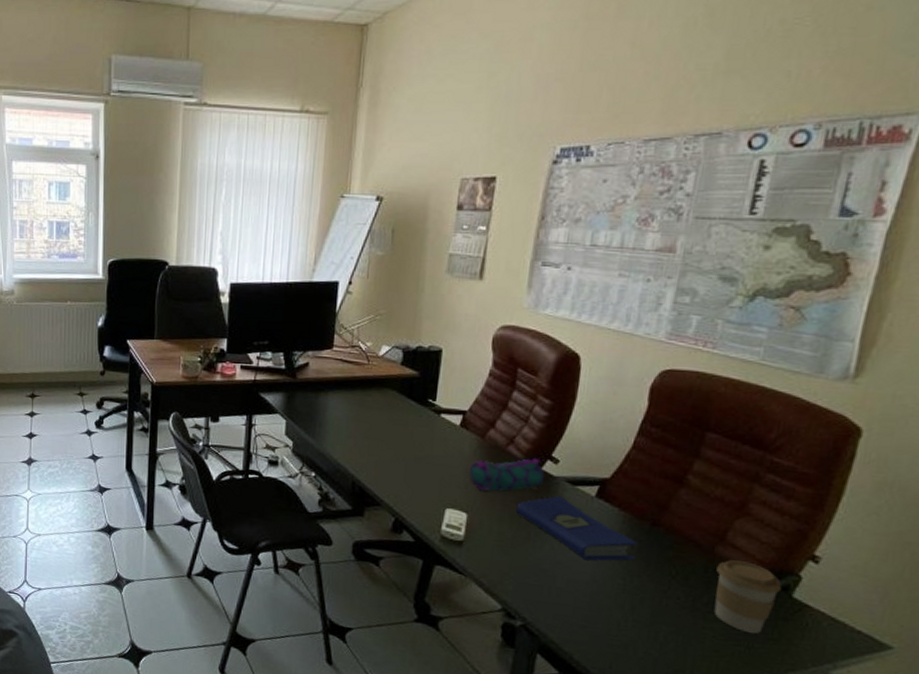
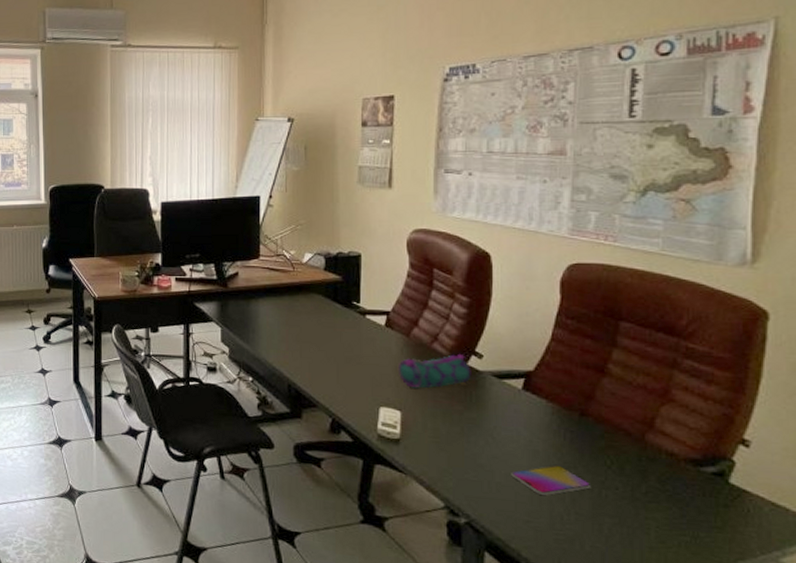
hardcover book: present [516,496,637,561] -> none [447,390,569,454]
smartphone: none [573,572,653,603] -> present [511,465,592,496]
coffee cup: present [713,560,782,634] -> none [650,447,718,523]

